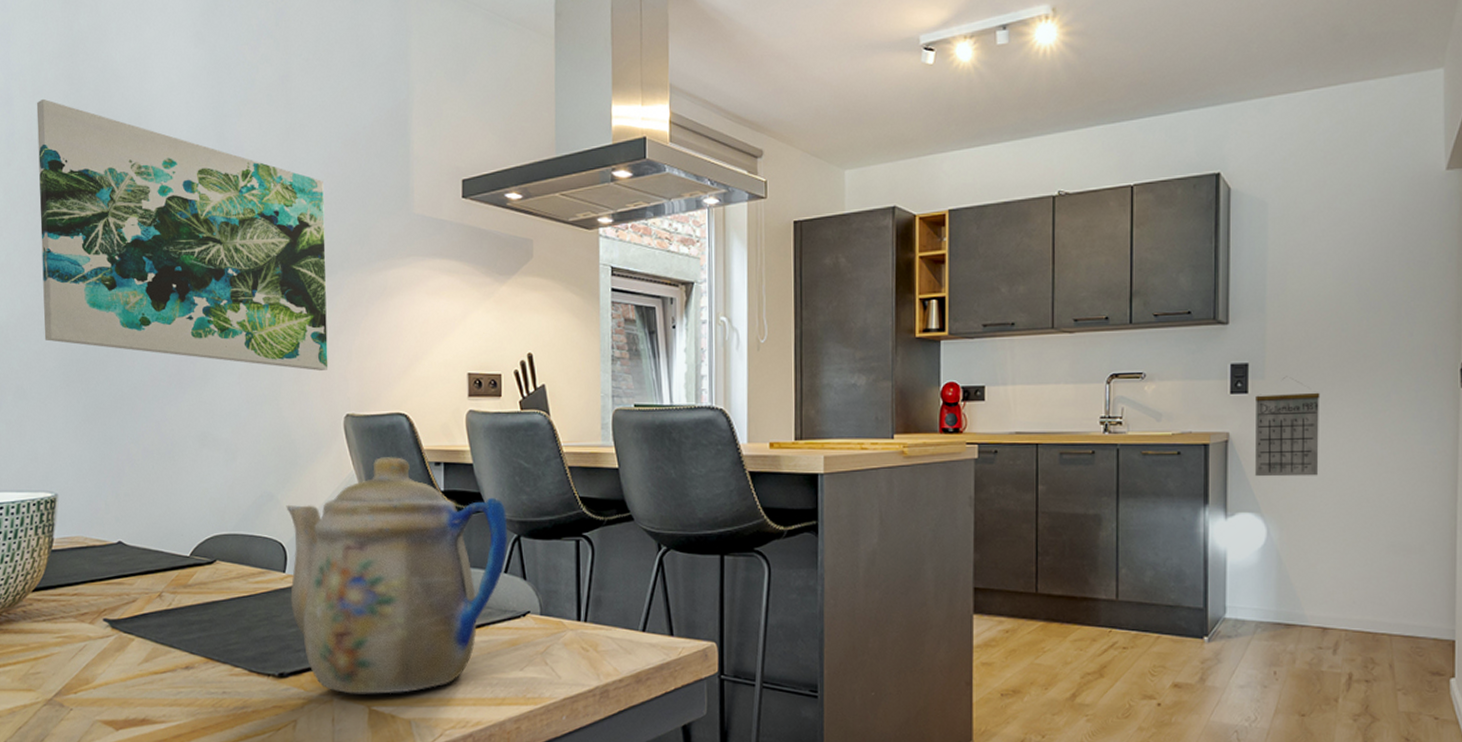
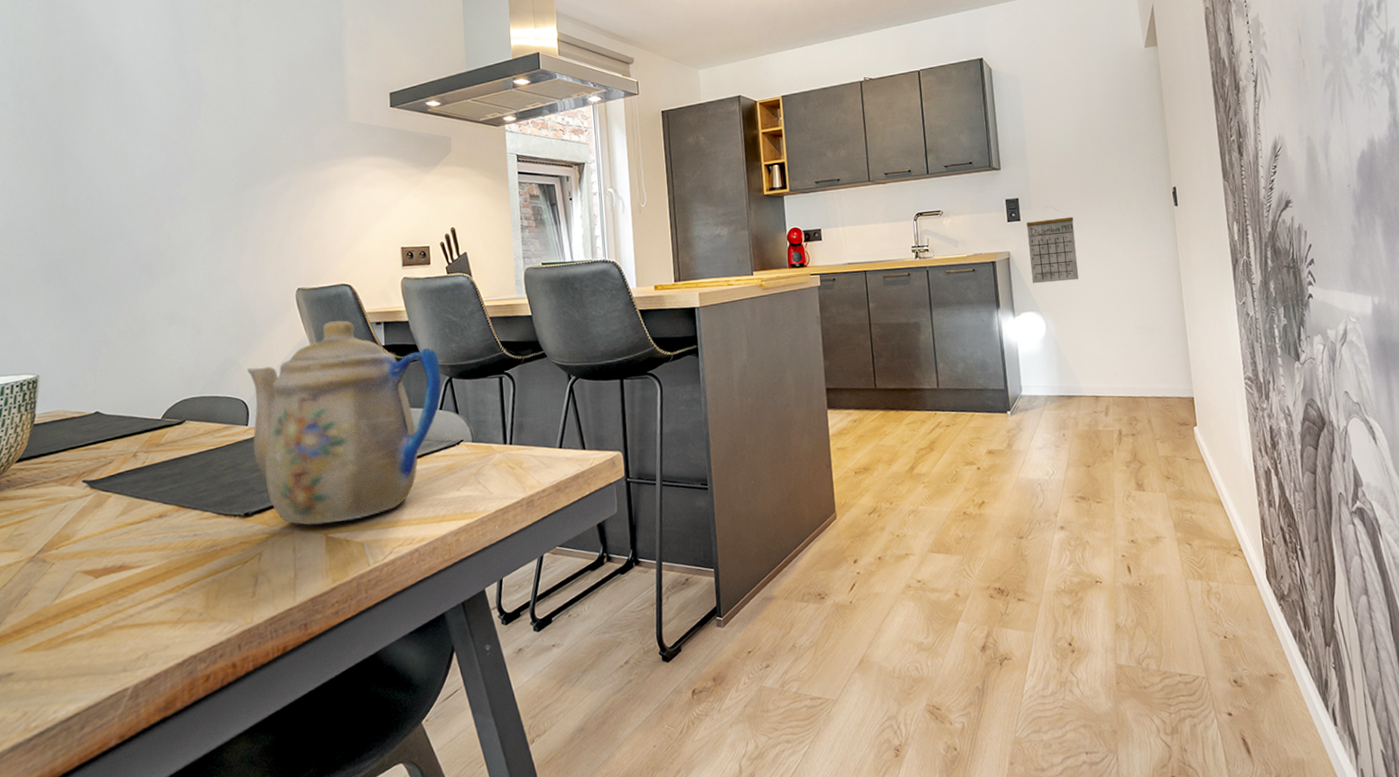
wall art: present [36,98,328,371] -> none [18,45,281,254]

